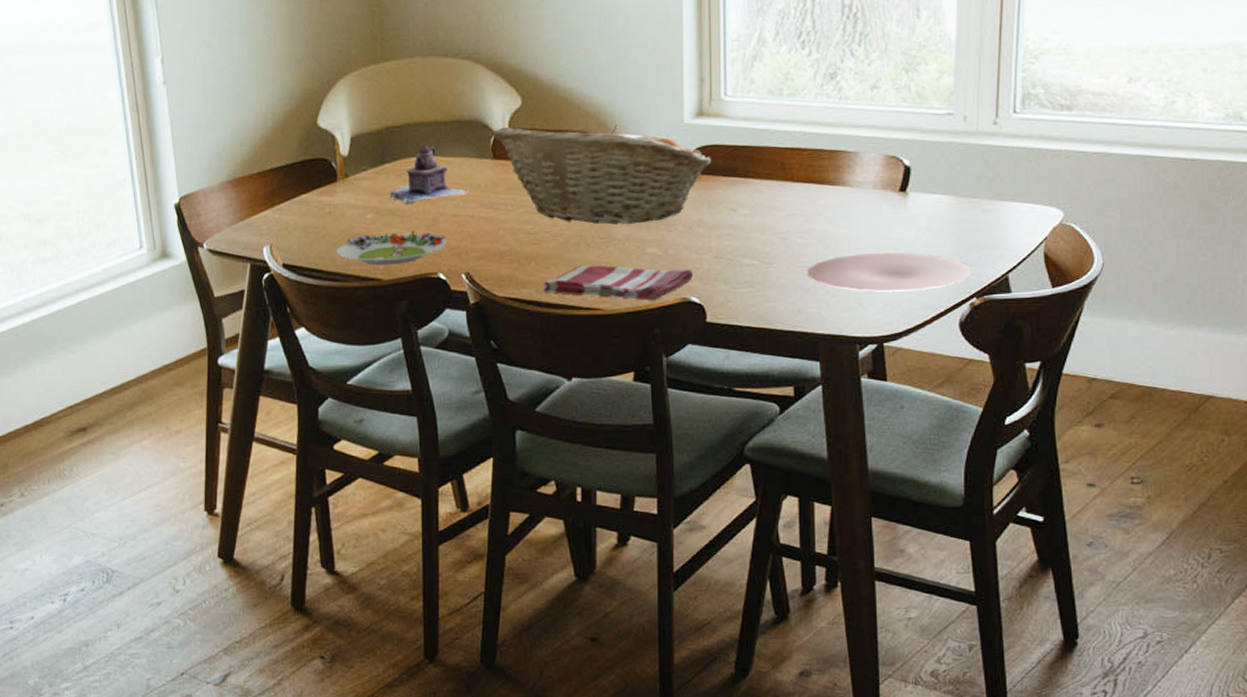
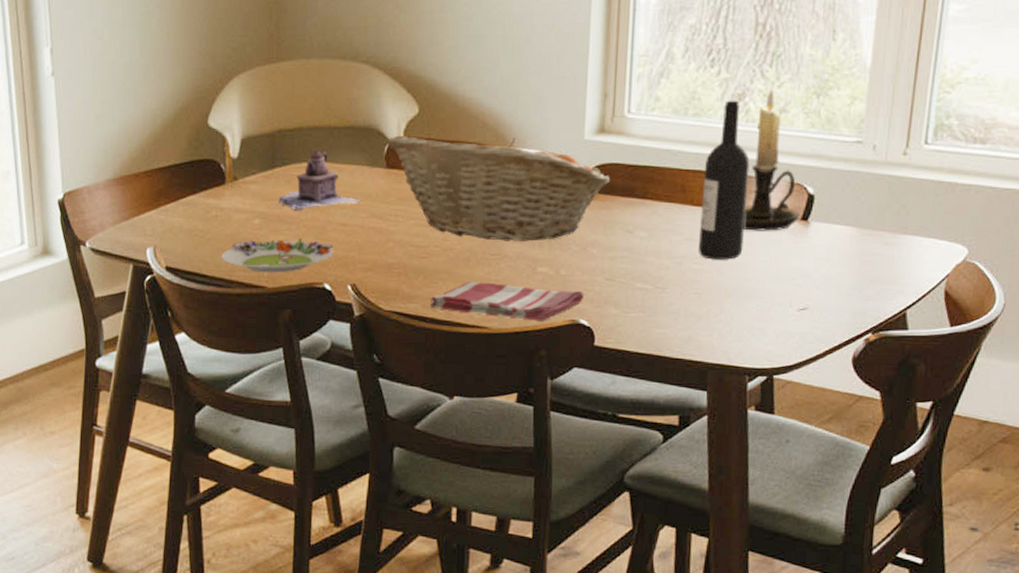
wine bottle: none [802,79,846,233] -> present [699,100,750,260]
plate: present [807,252,973,292] -> none [700,282,871,324]
candle holder: none [843,66,897,204] -> present [743,88,800,231]

